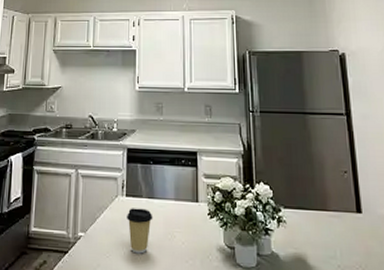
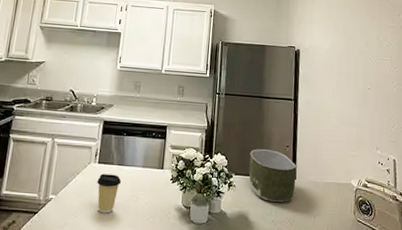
bowl: none [299,176,363,242] -> present [248,149,297,202]

